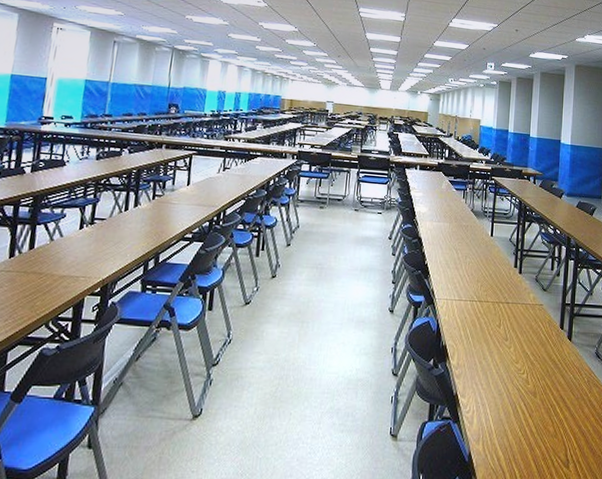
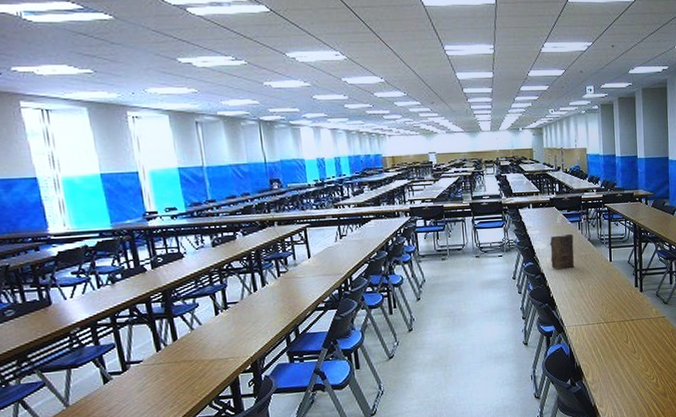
book: none [430,201,457,237] -> present [550,233,575,269]

